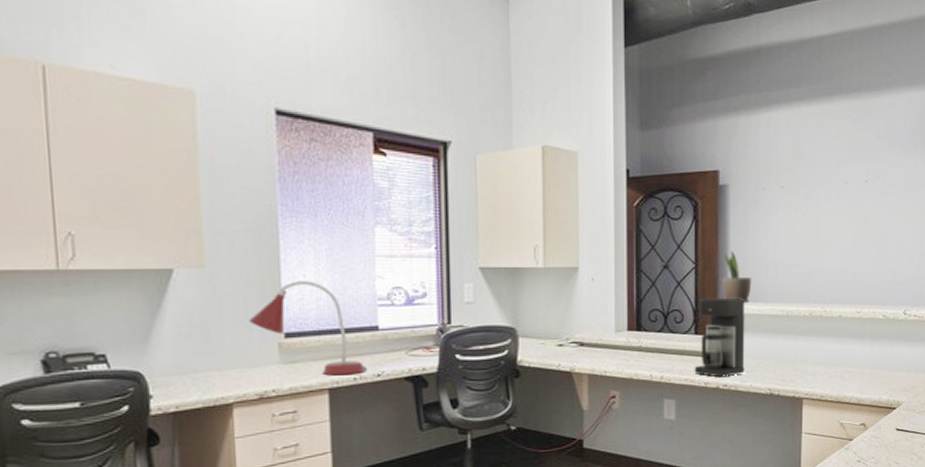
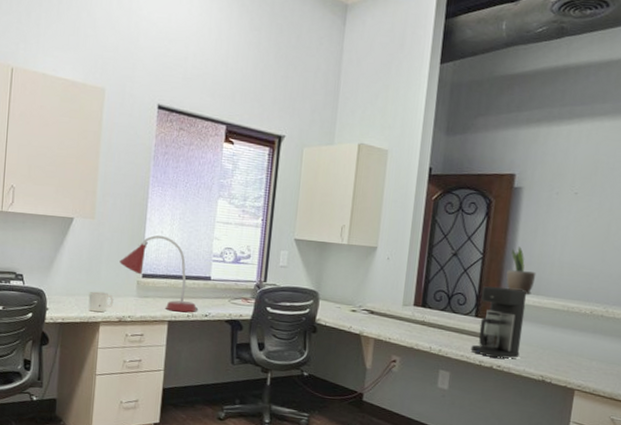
mug: none [211,363,249,391] -> present [88,291,114,313]

